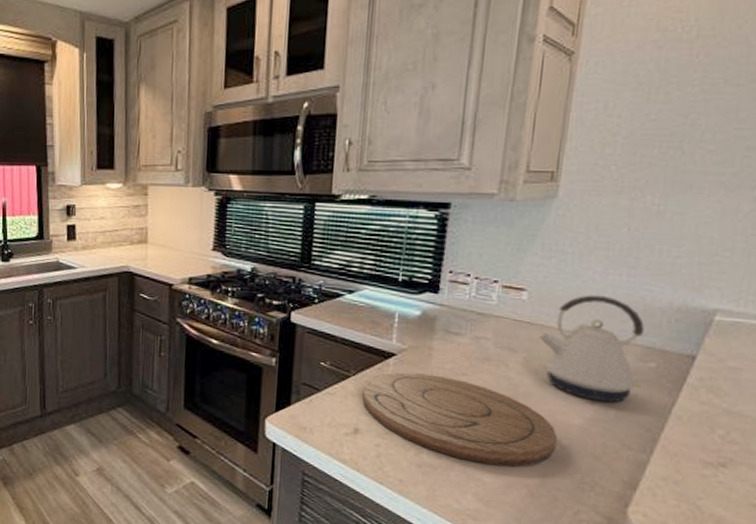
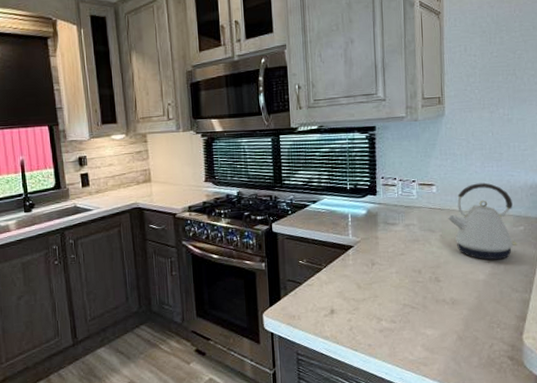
cutting board: present [362,372,557,467] -> none [333,258,471,321]

